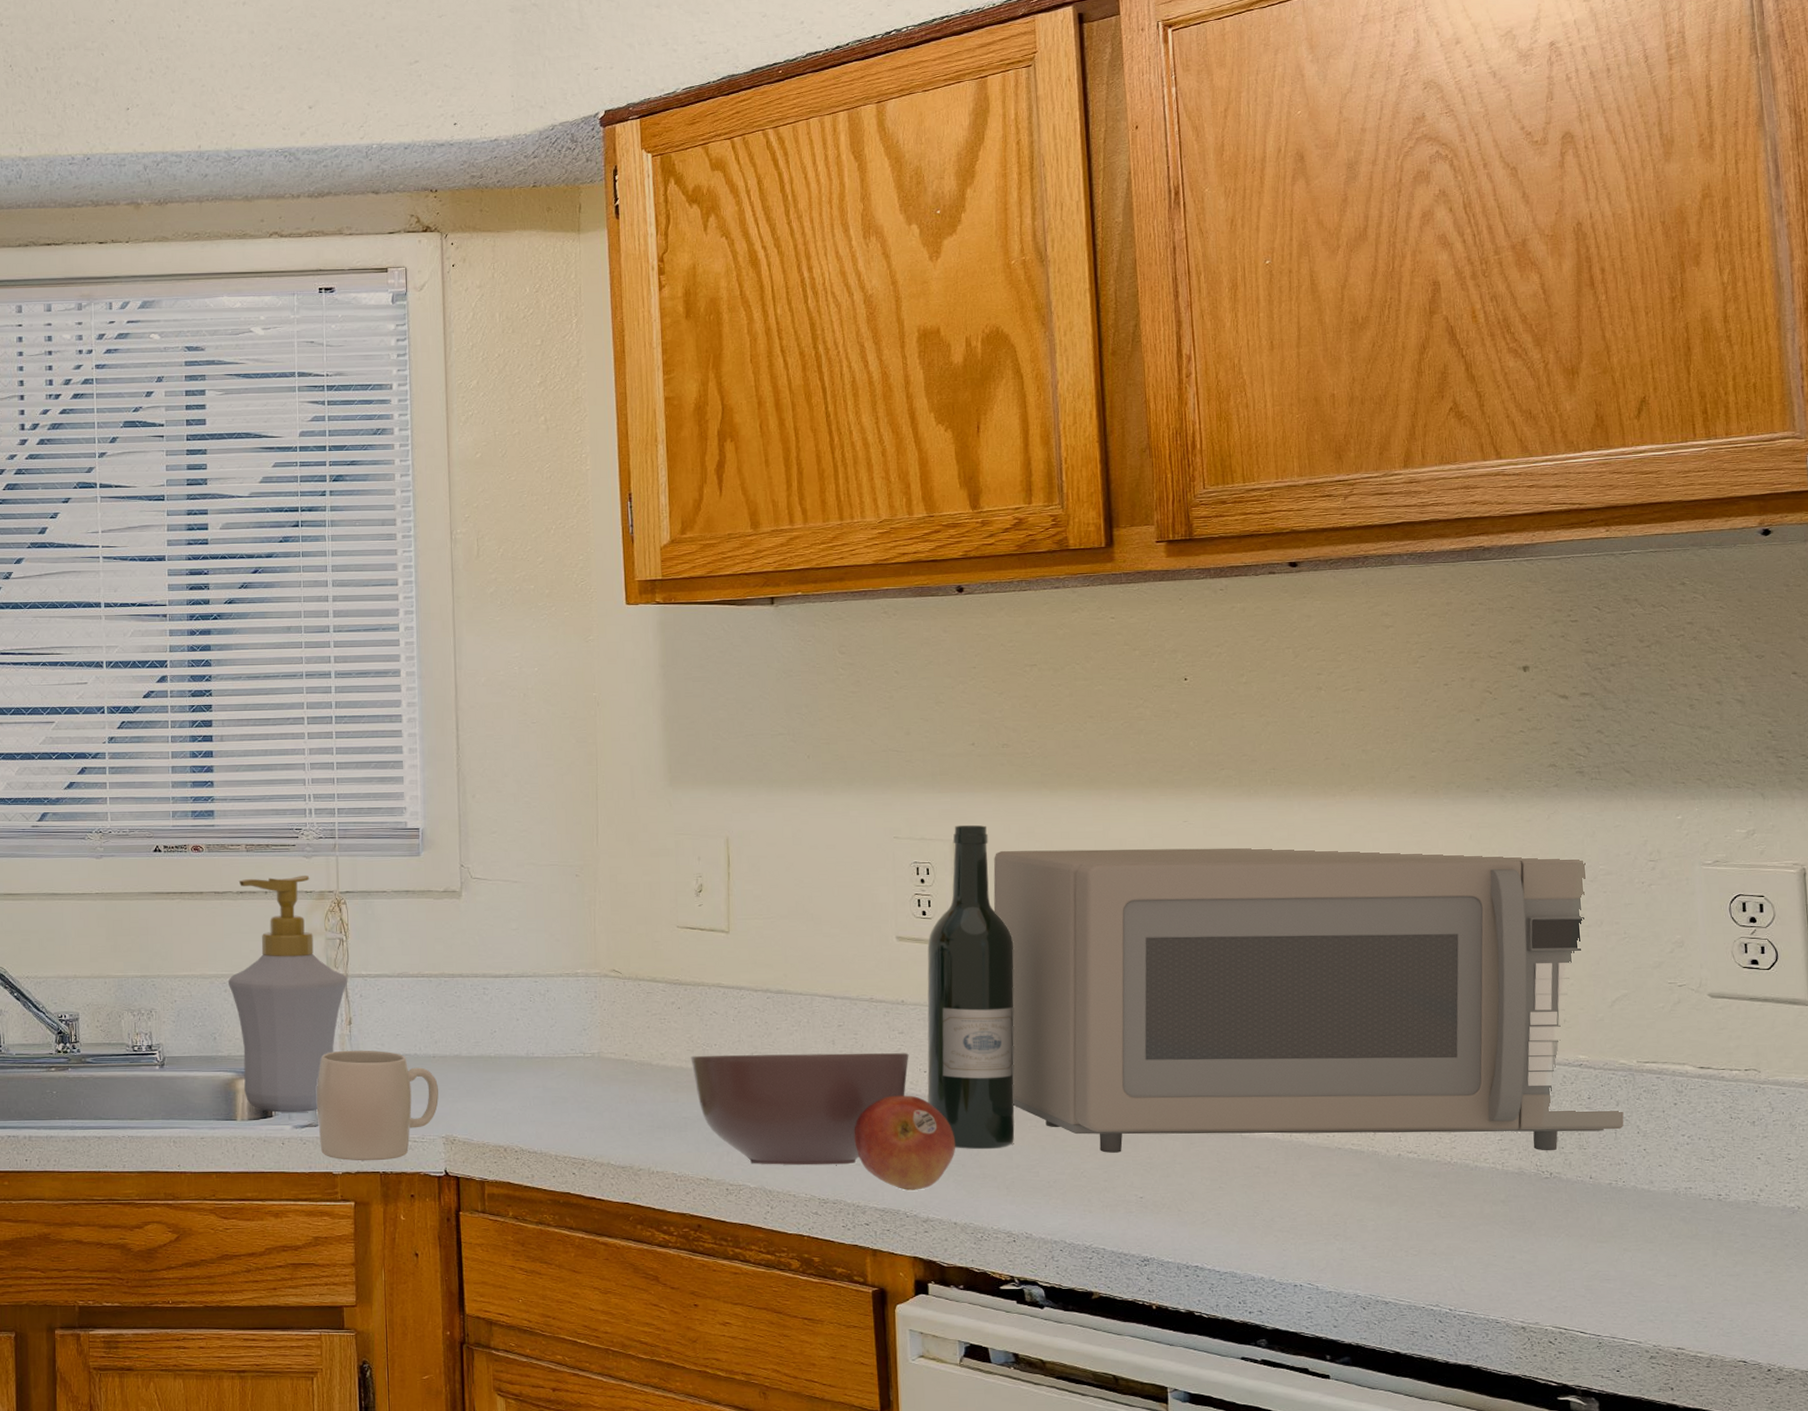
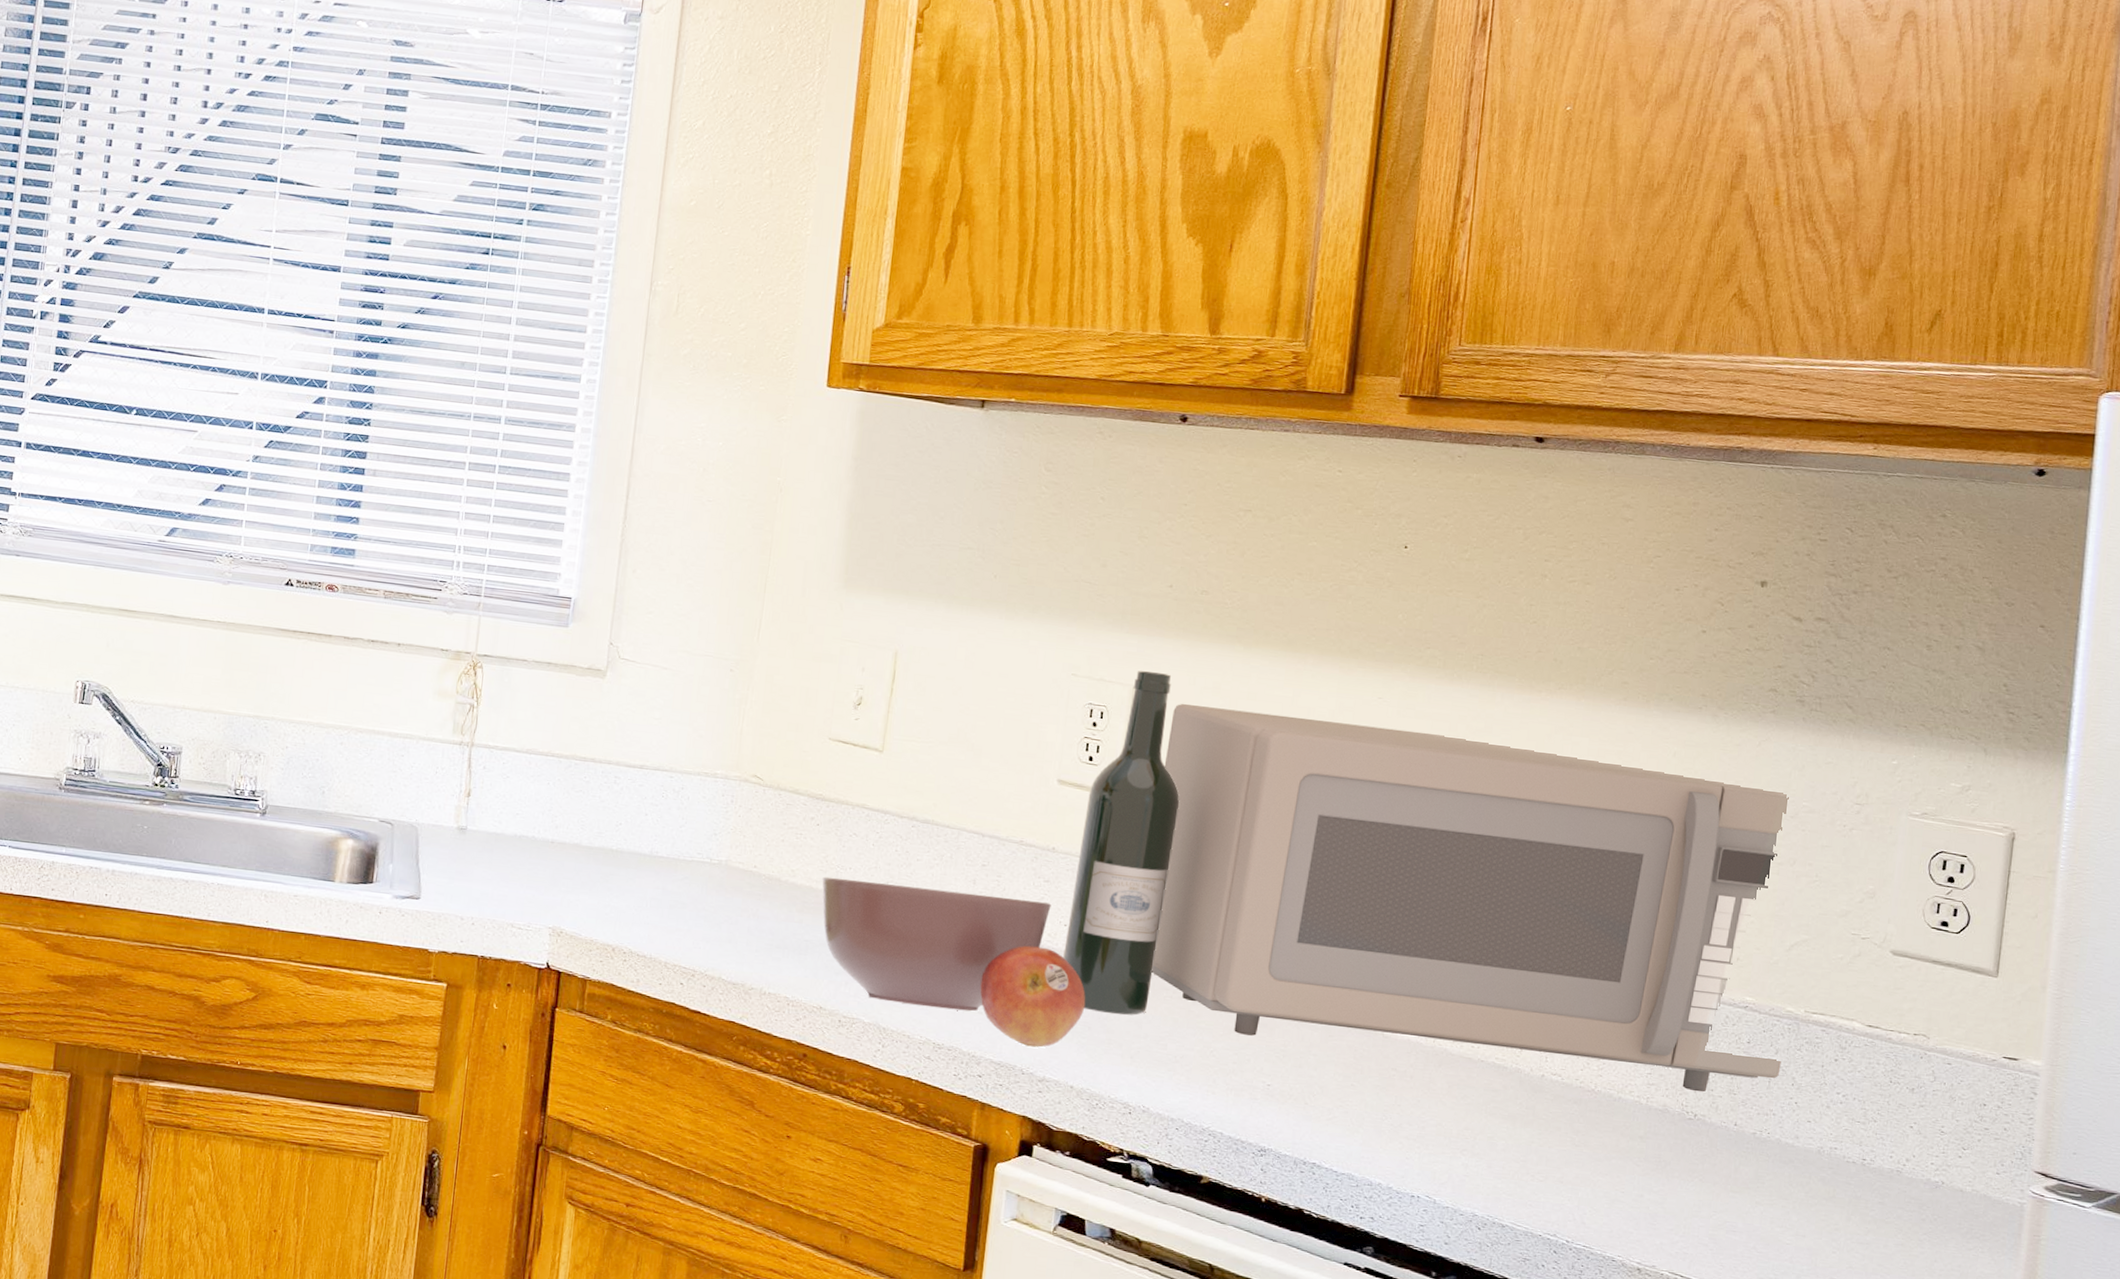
soap bottle: present [228,875,348,1113] -> none [346,627,473,883]
mug: present [316,1050,439,1161] -> none [419,822,553,944]

